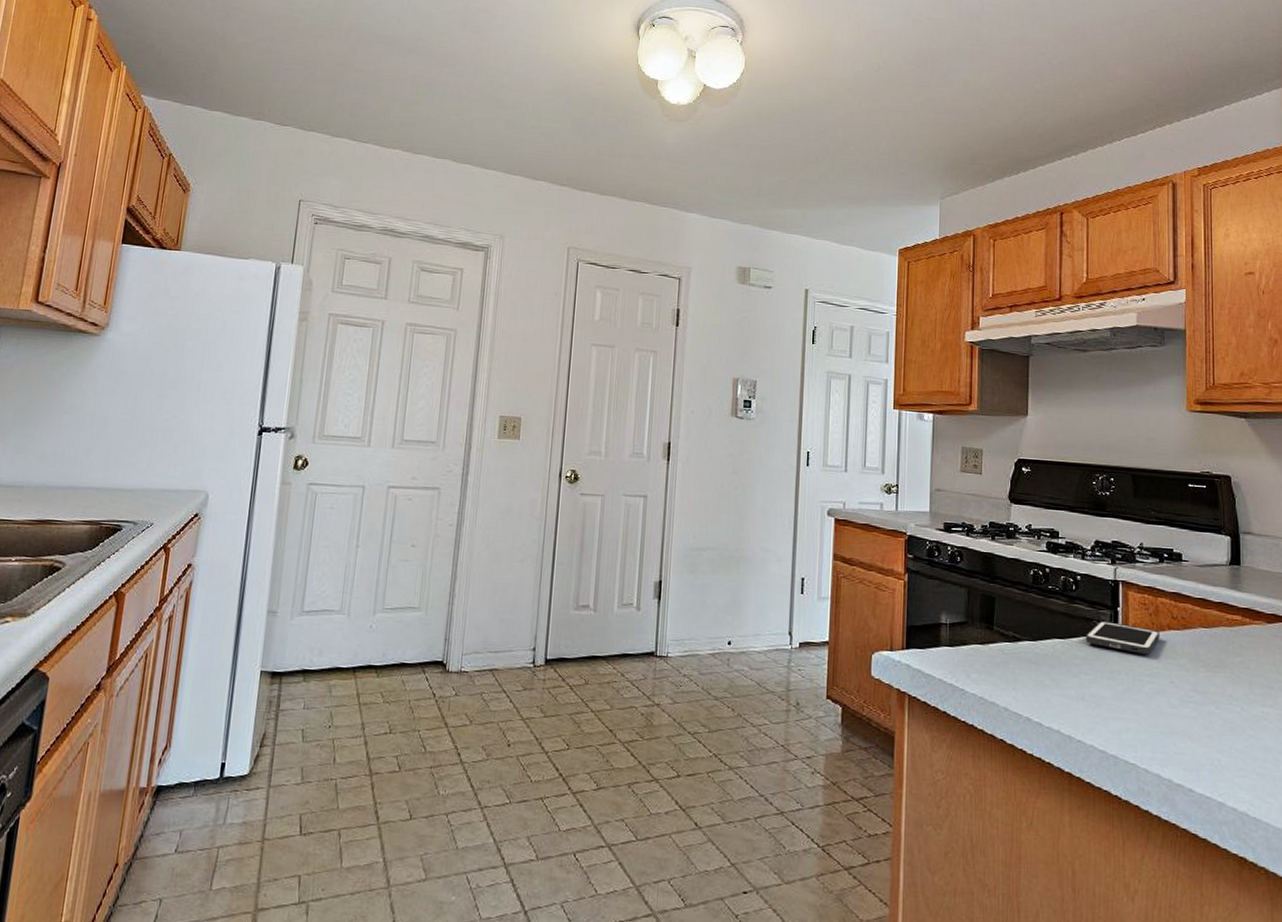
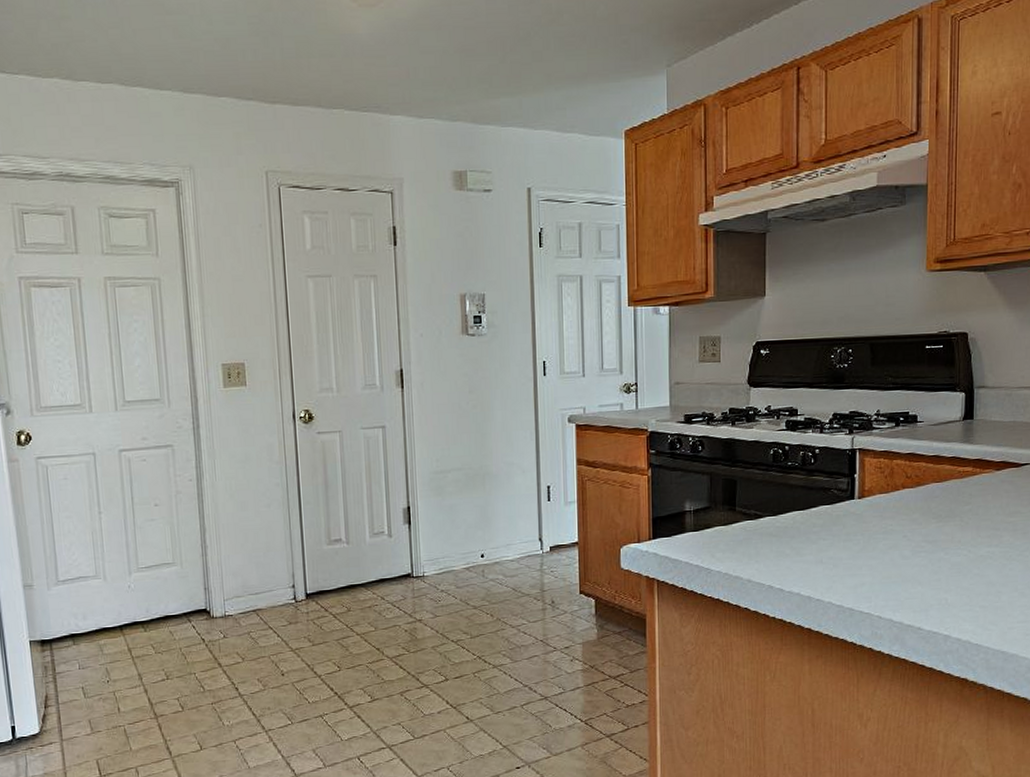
cell phone: present [1086,621,1160,655] -> none [824,488,894,515]

